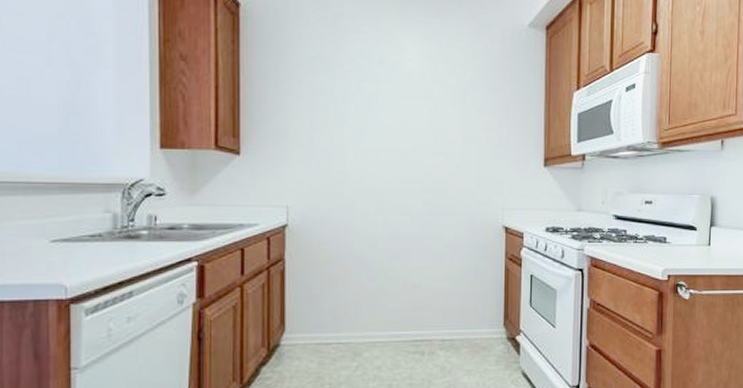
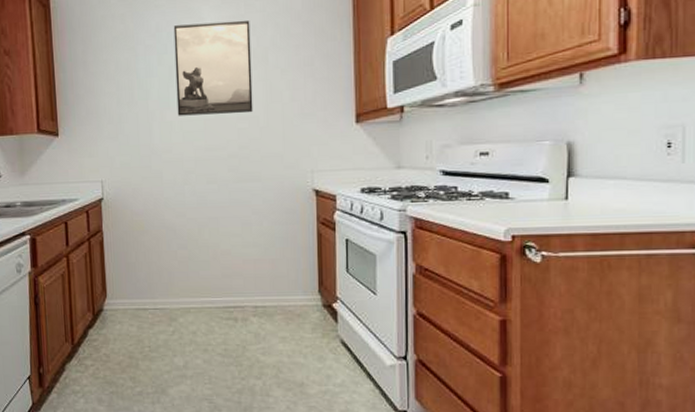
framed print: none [374,54,451,149] -> present [173,20,253,116]

